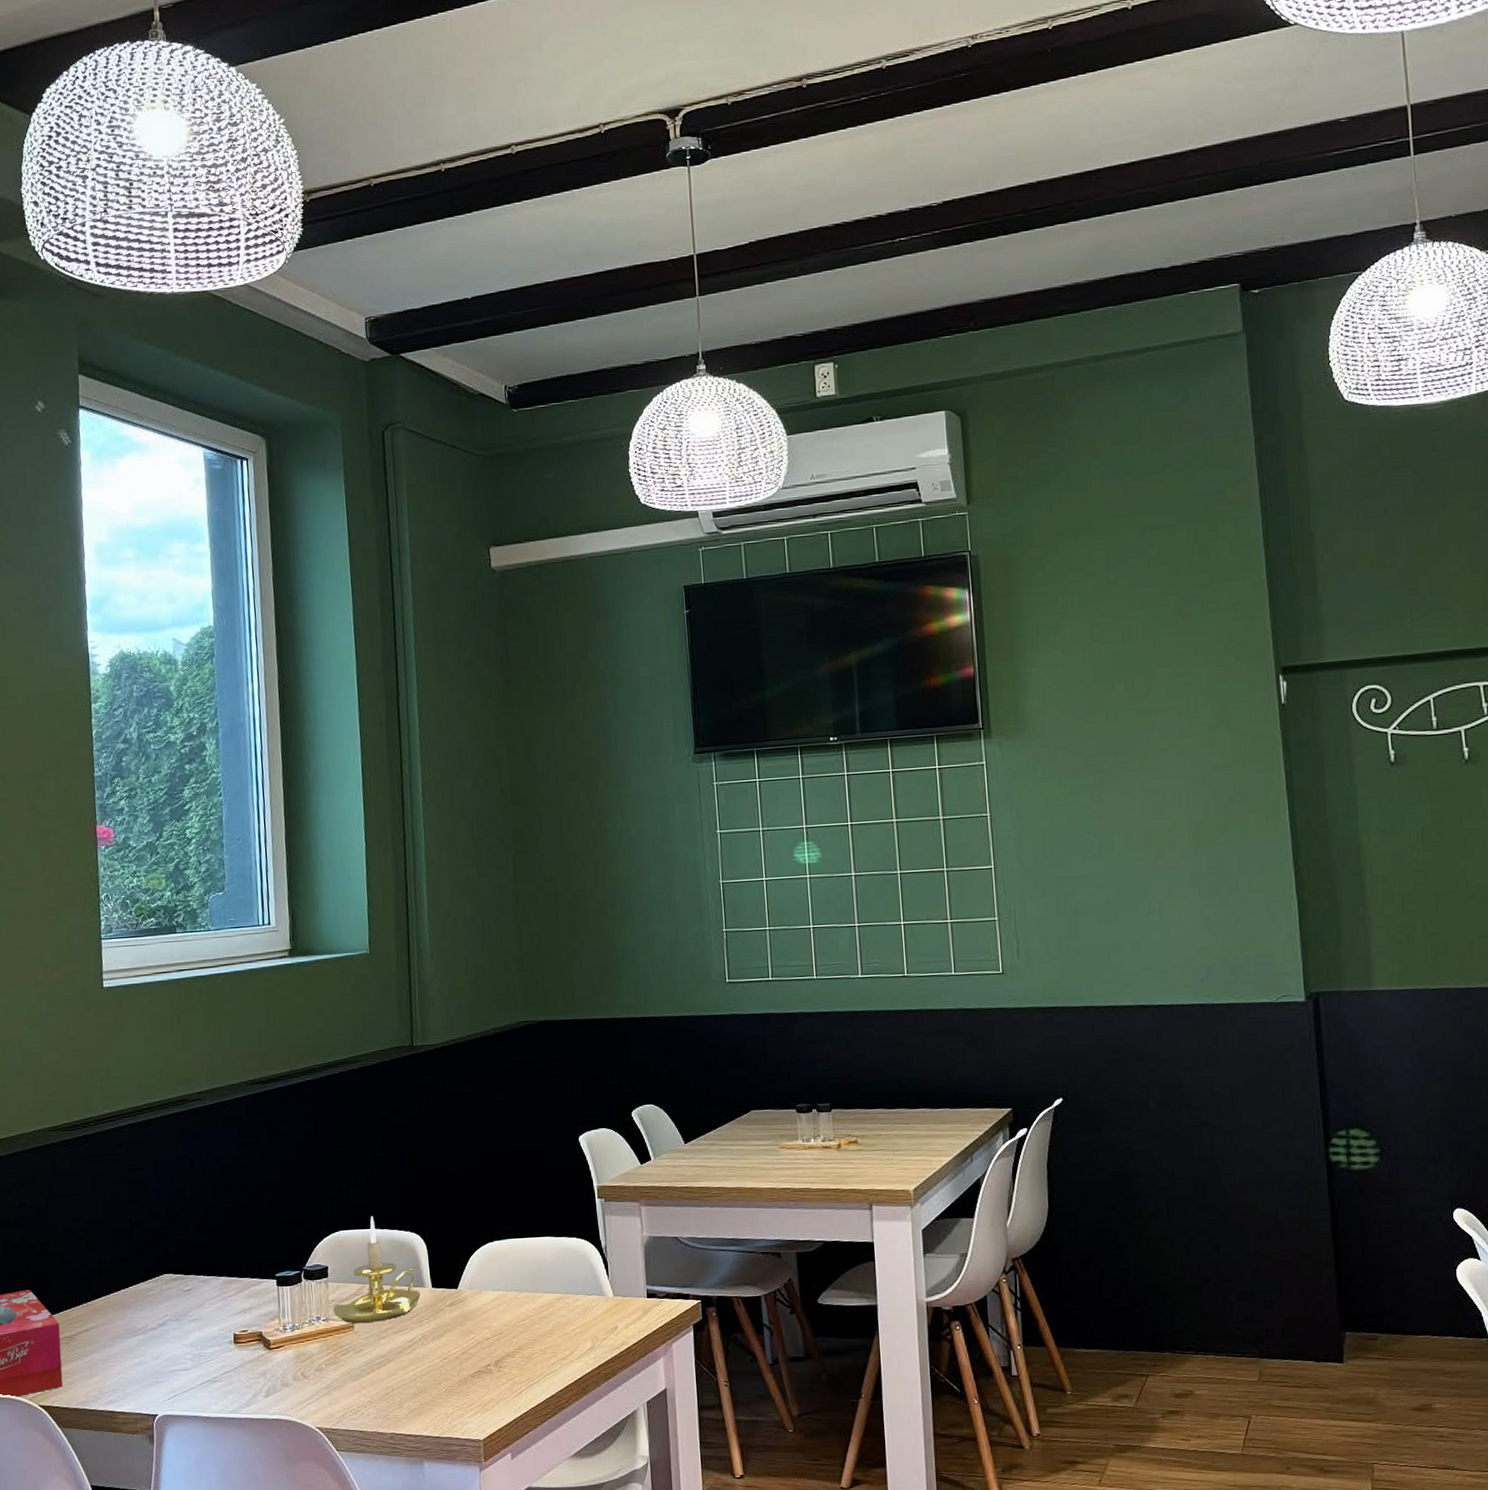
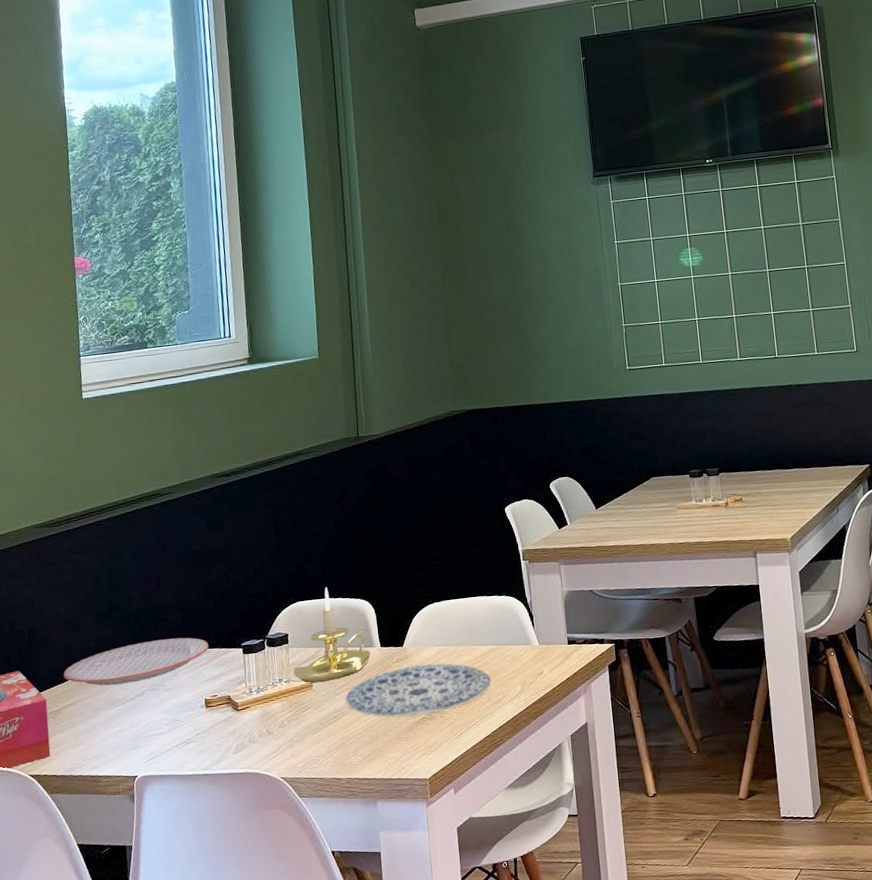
plate: none [78,1263,240,1312] -> present [64,637,210,686]
plate: none [390,1310,558,1369] -> present [344,663,492,717]

